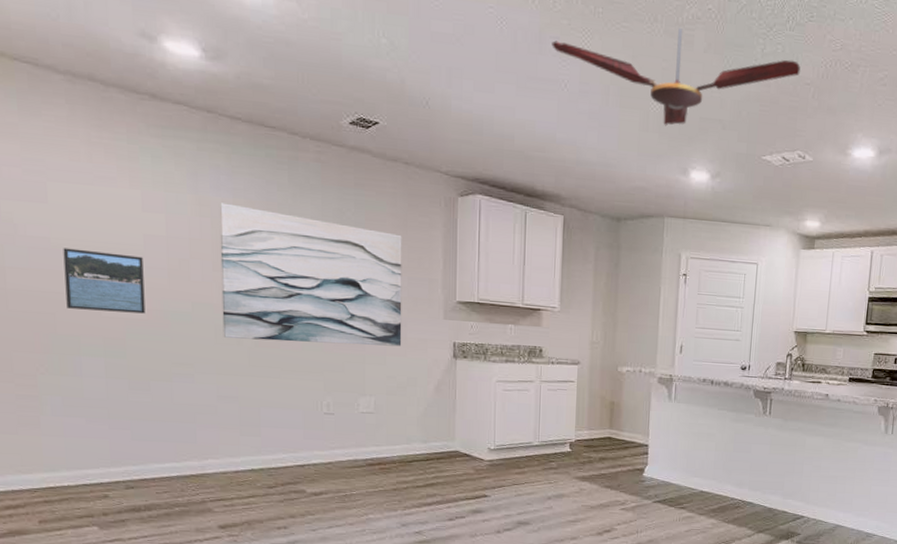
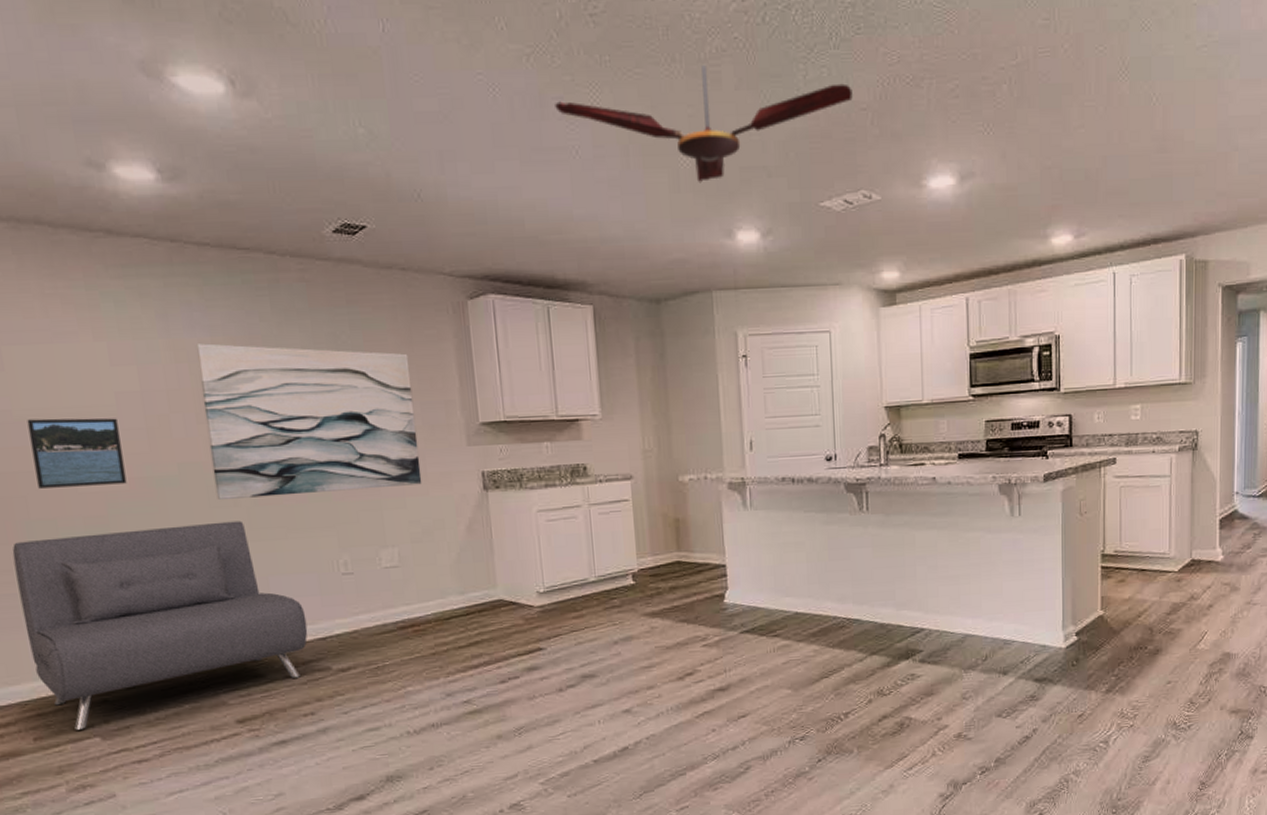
sofa: none [37,351,289,518] -> present [12,520,308,730]

